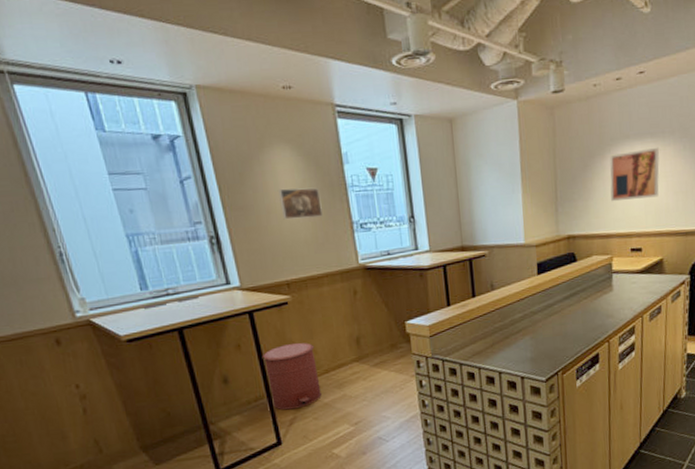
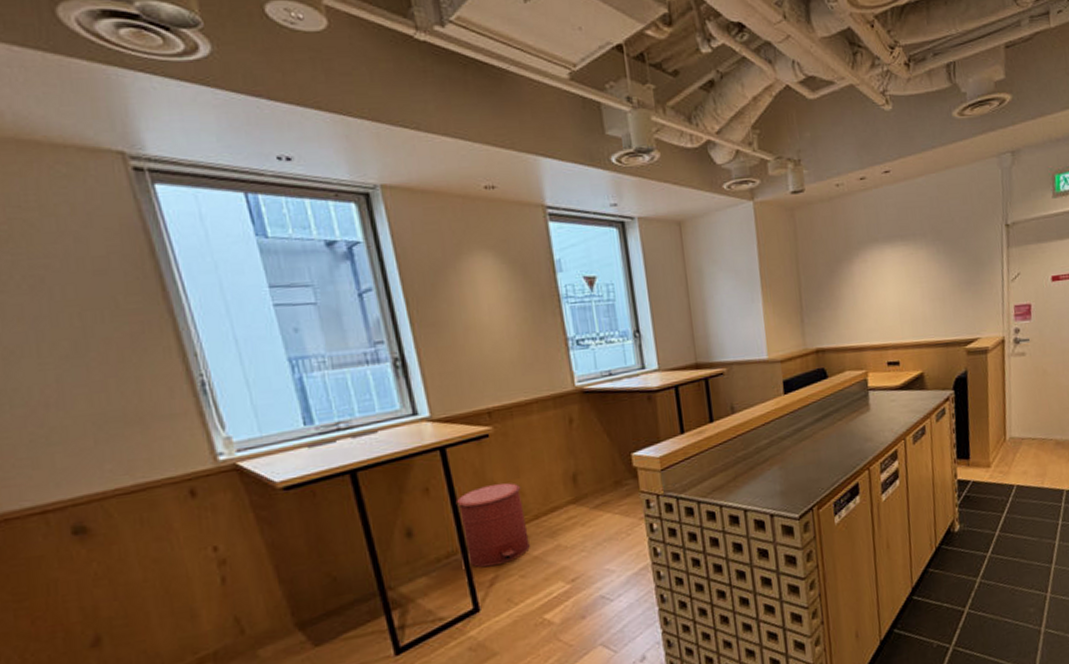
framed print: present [278,188,323,220] -> none [478,299,532,337]
wall art: present [610,147,660,202] -> none [858,250,914,311]

